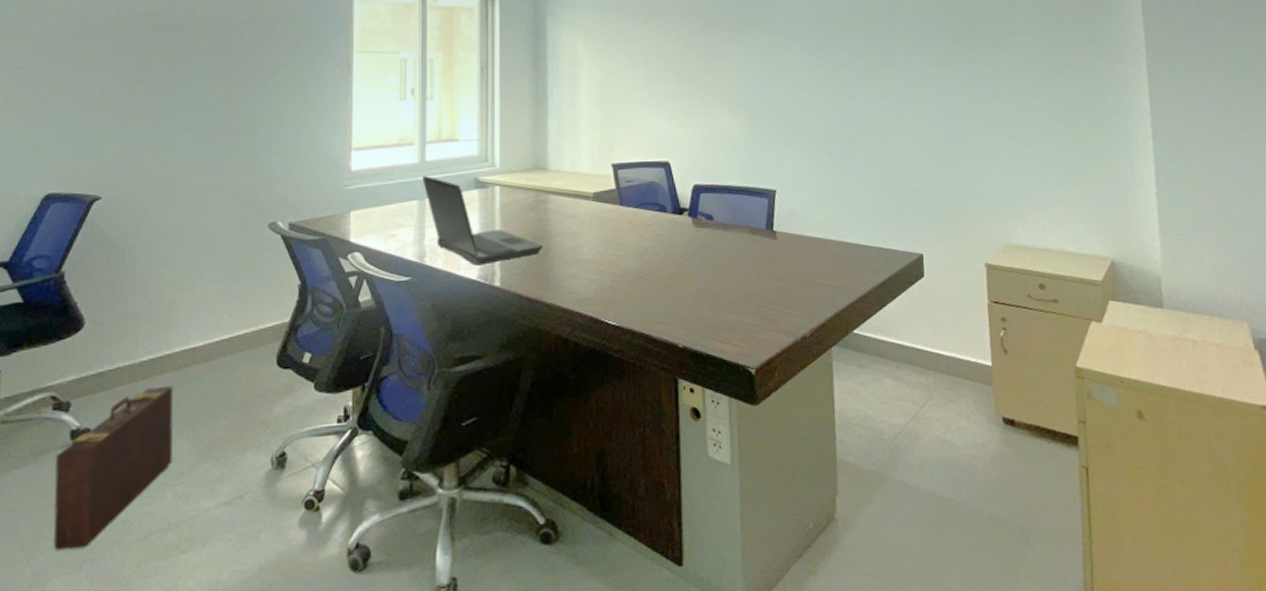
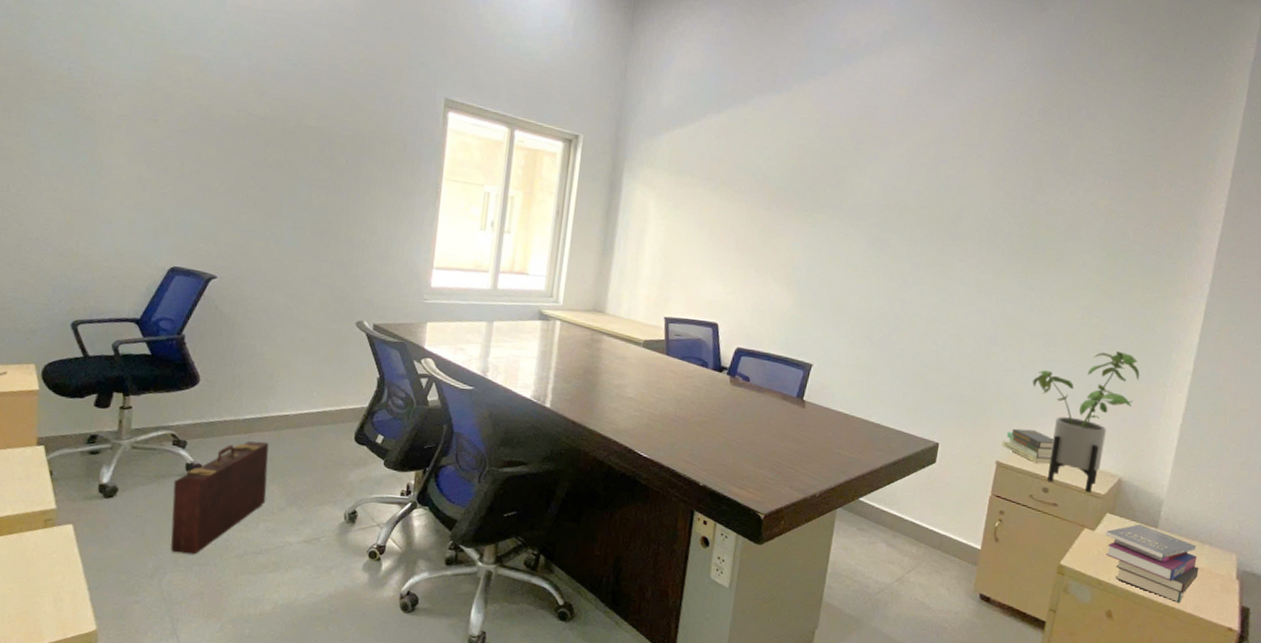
laptop computer: present [422,175,543,264] -> none [492,300,592,387]
books: none [986,223,1041,259] -> present [1001,428,1054,465]
house plant: none [1001,126,1105,282] -> present [1032,350,1140,493]
books: none [1113,307,1217,389] -> present [1105,524,1199,604]

